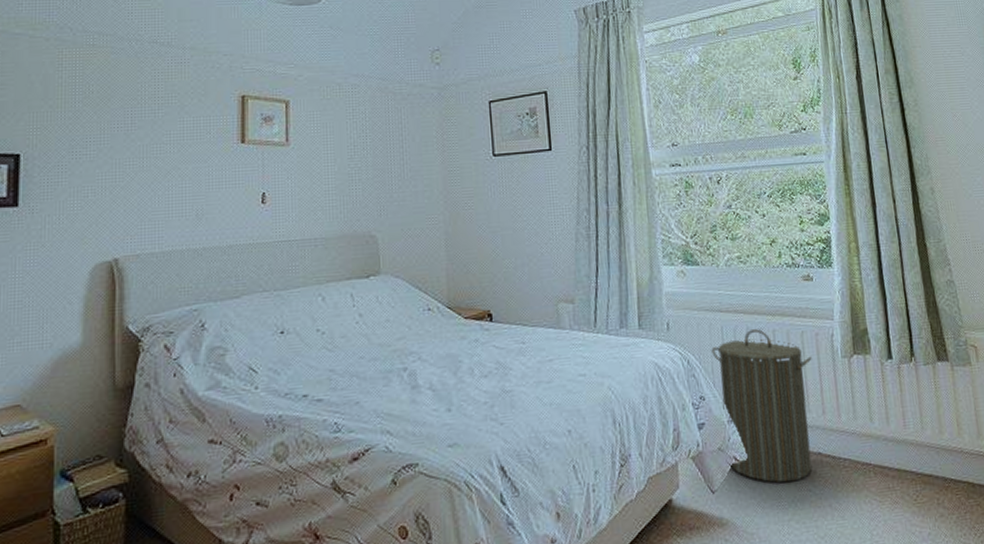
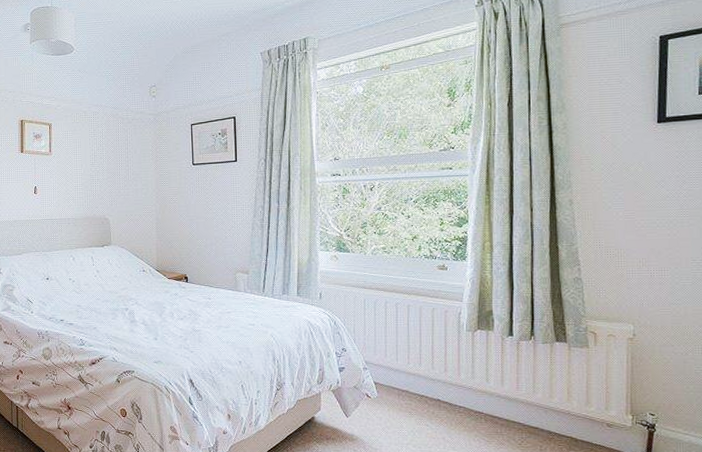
laundry hamper: present [711,329,812,483] -> none [354,303,440,418]

